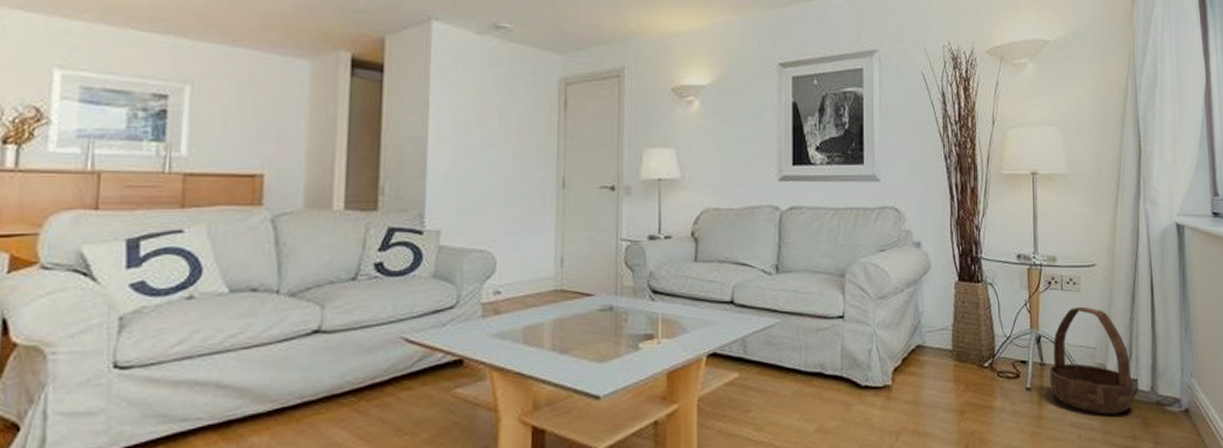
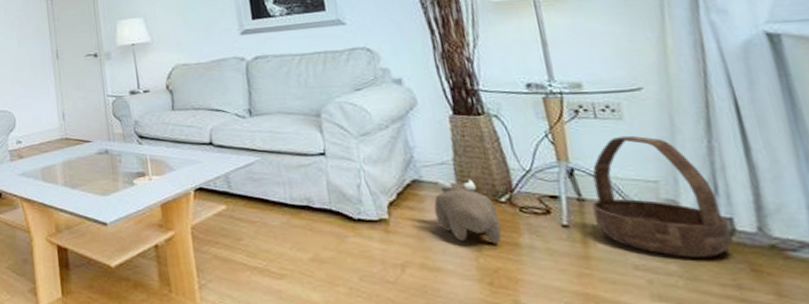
plush toy: none [931,345,981,408] -> present [434,179,502,245]

